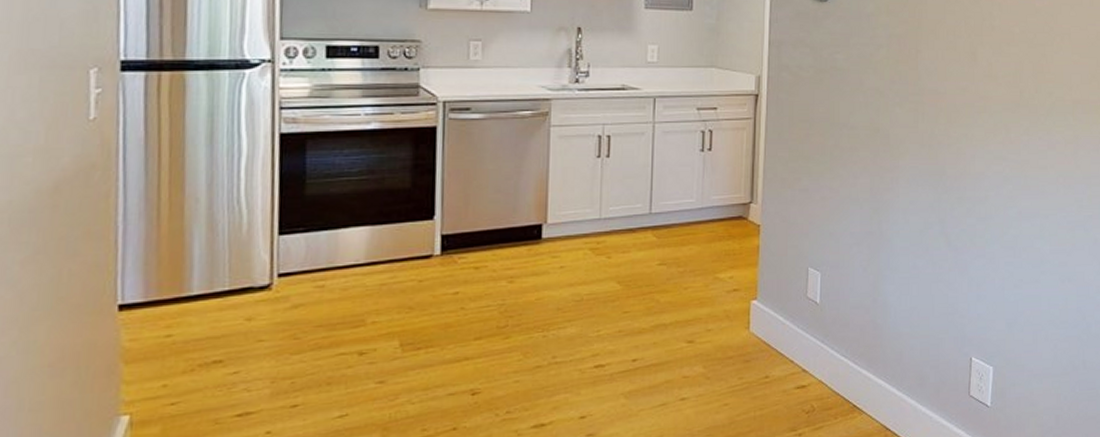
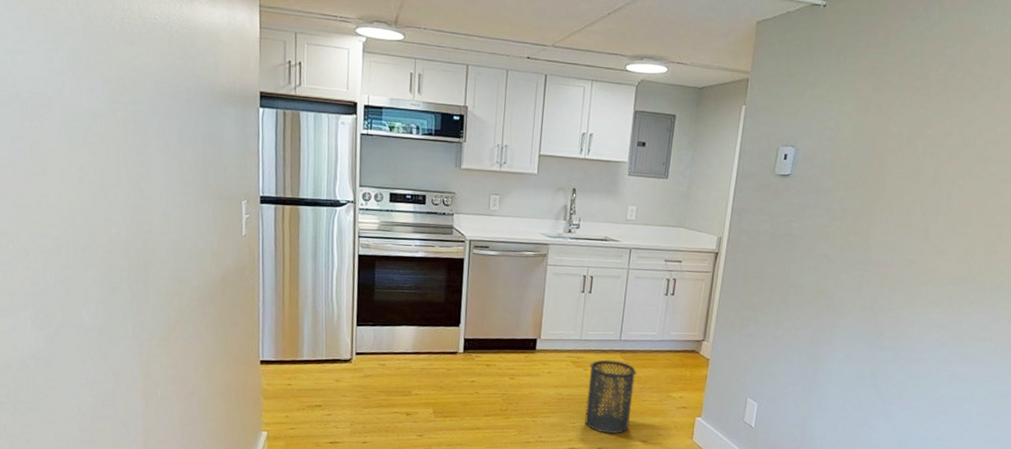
trash can: none [613,240,674,339] -> present [585,359,637,434]

